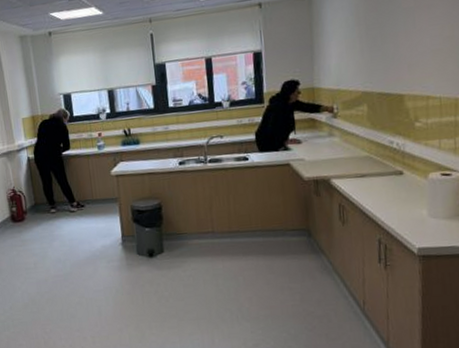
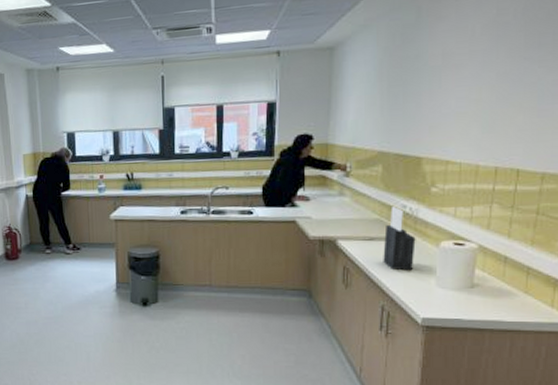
knife block: none [375,143,406,204] -> present [383,207,416,271]

